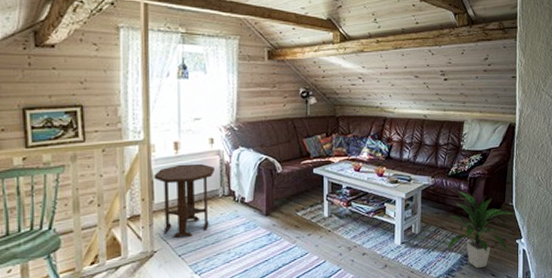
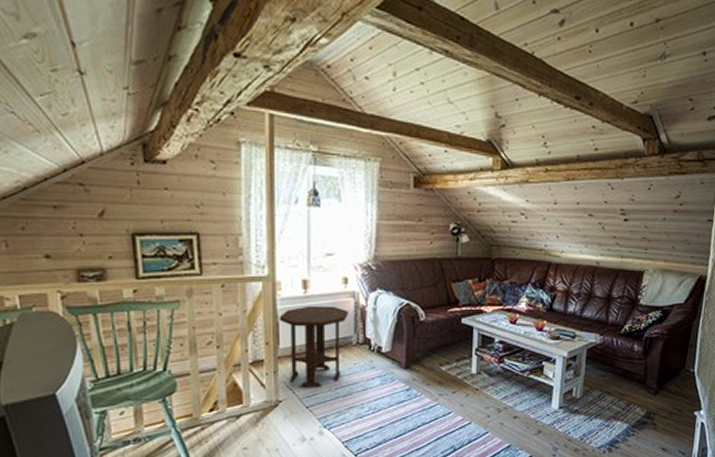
indoor plant: present [447,191,515,269] -> none [612,353,696,441]

